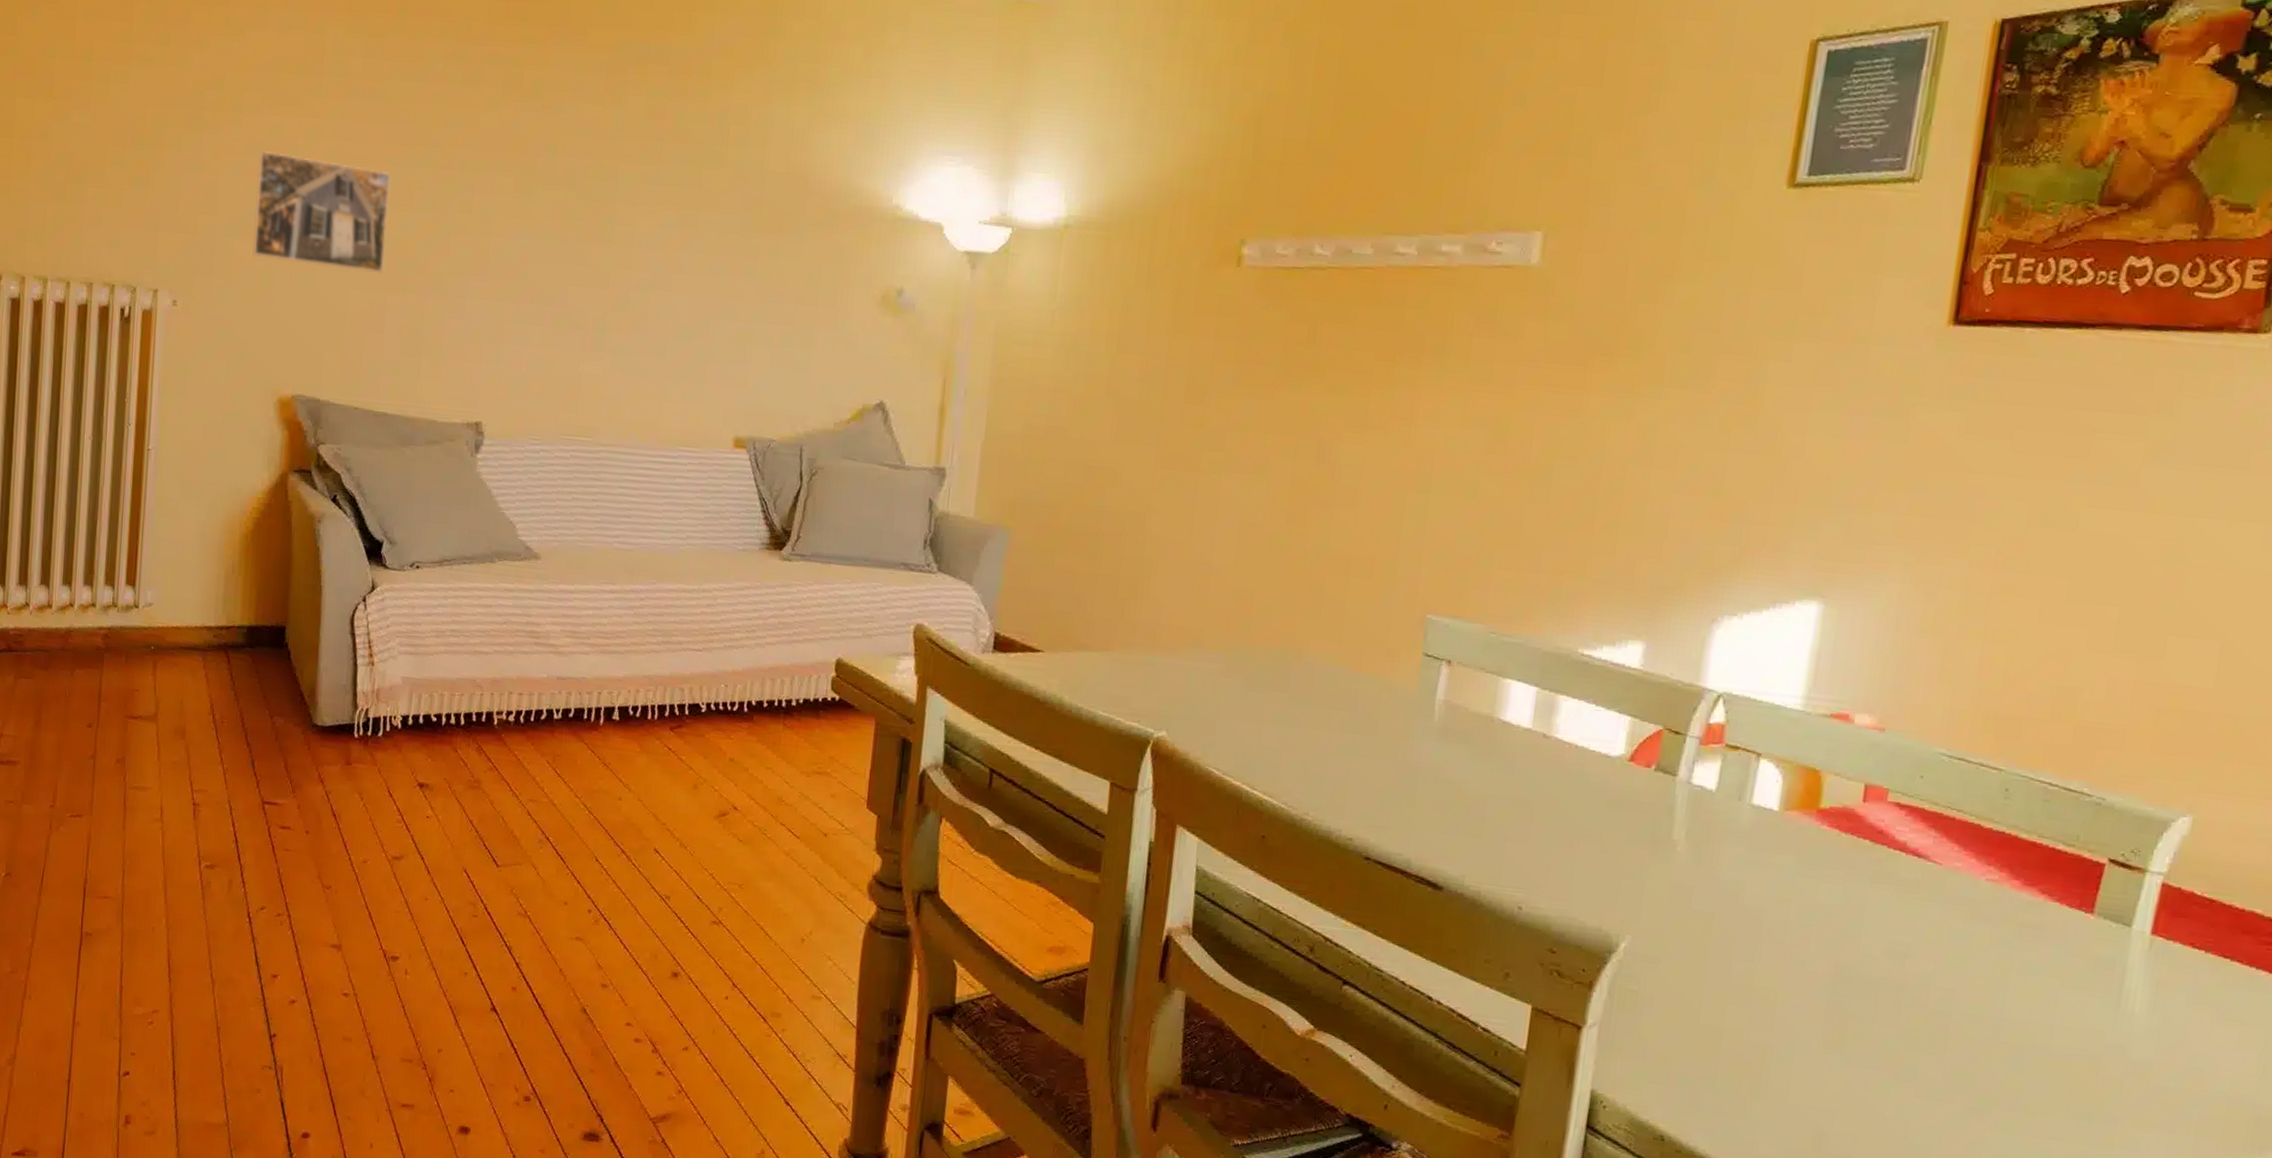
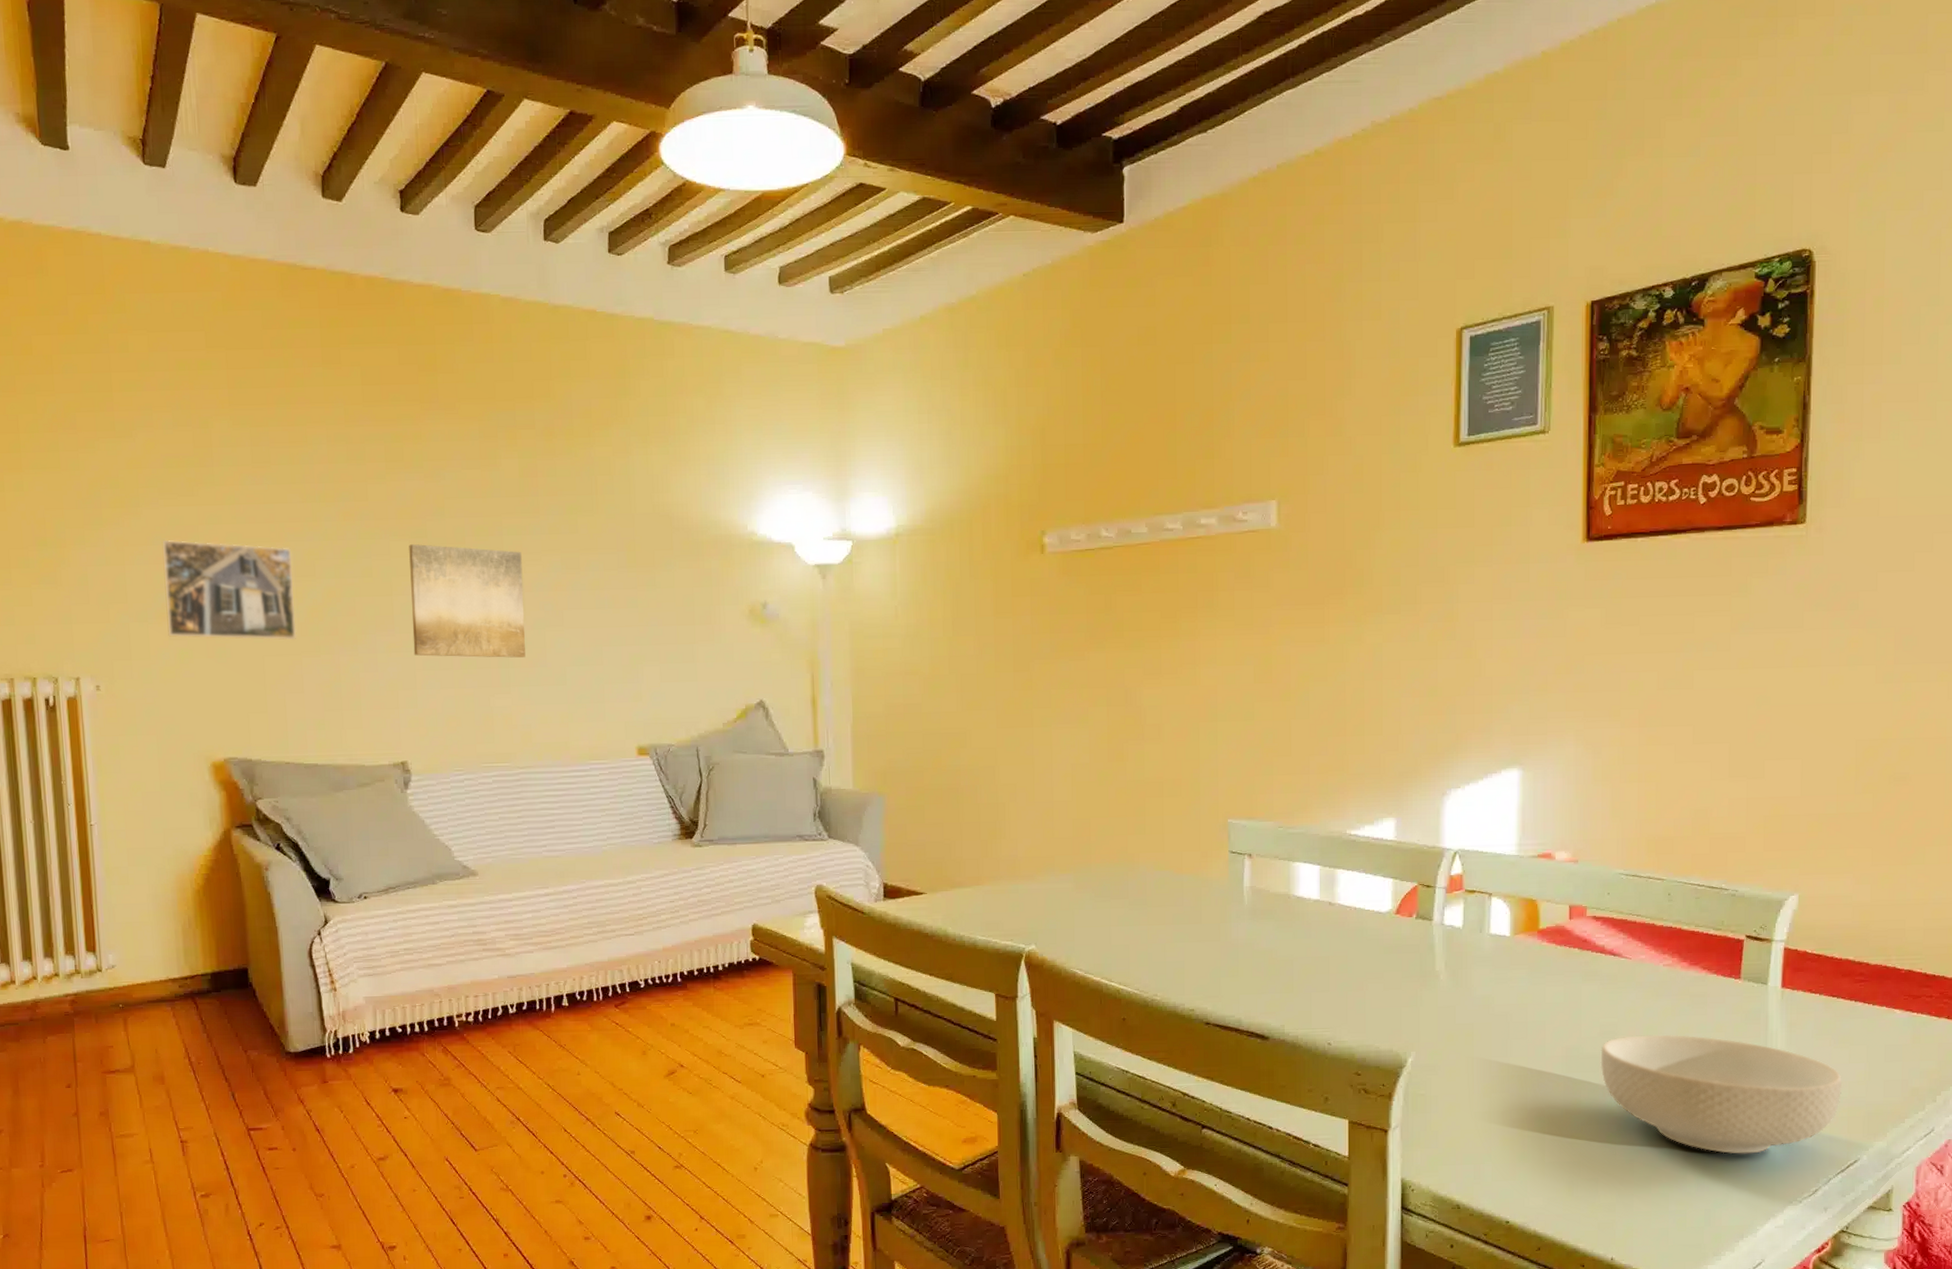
wall art: none [504,182,636,321] -> present [409,544,526,658]
cereal bowl: none [1880,962,2223,1143] -> present [1600,1034,1842,1154]

